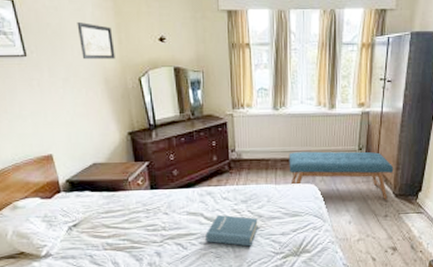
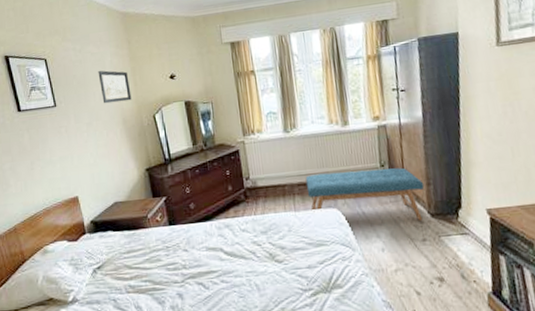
hardback book: present [205,214,258,247] -> none [227,248,282,284]

